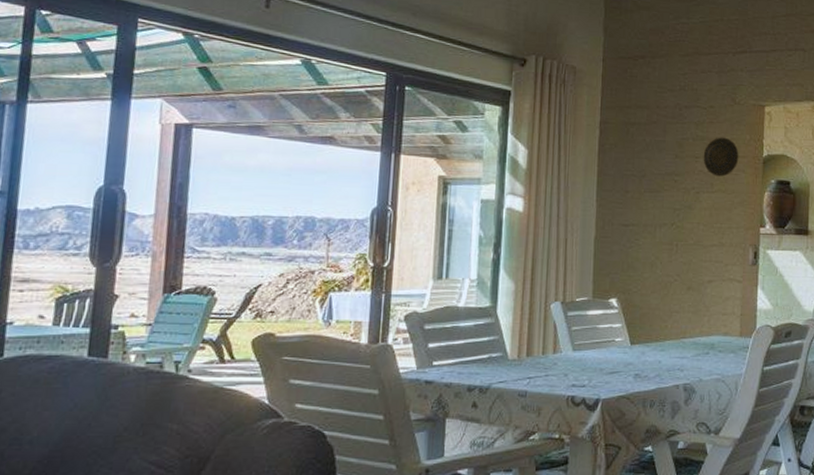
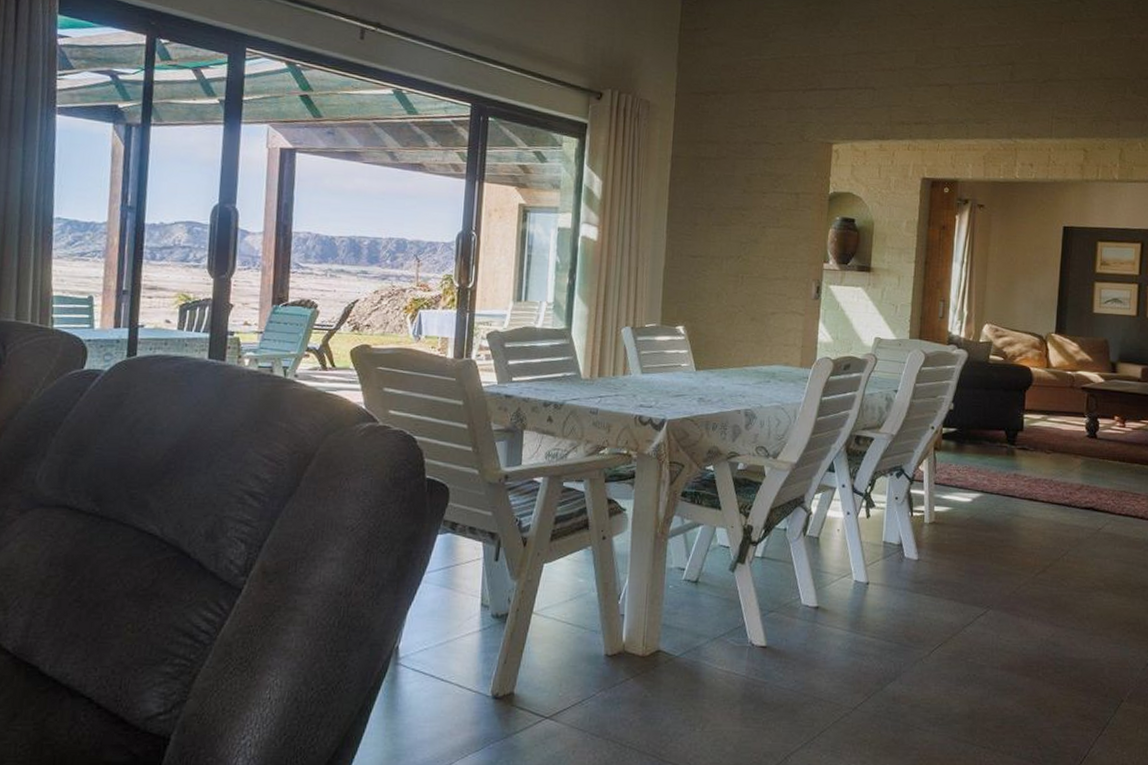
decorative plate: present [703,137,739,177] -> none [770,173,806,213]

